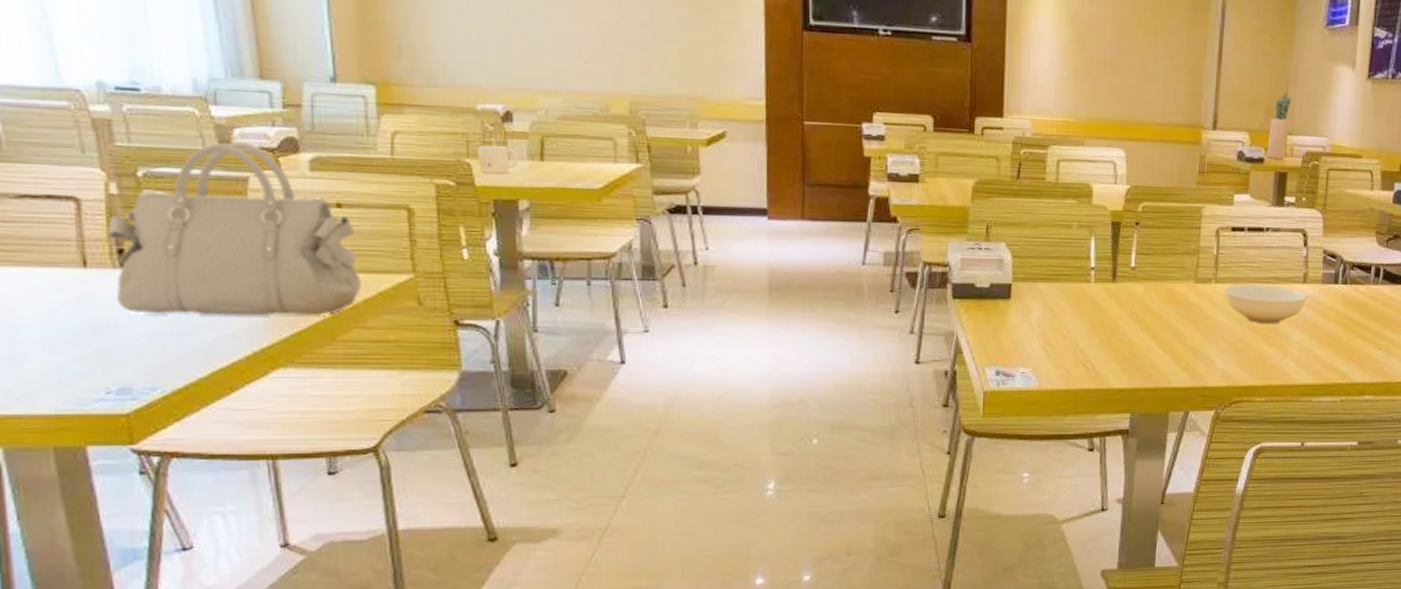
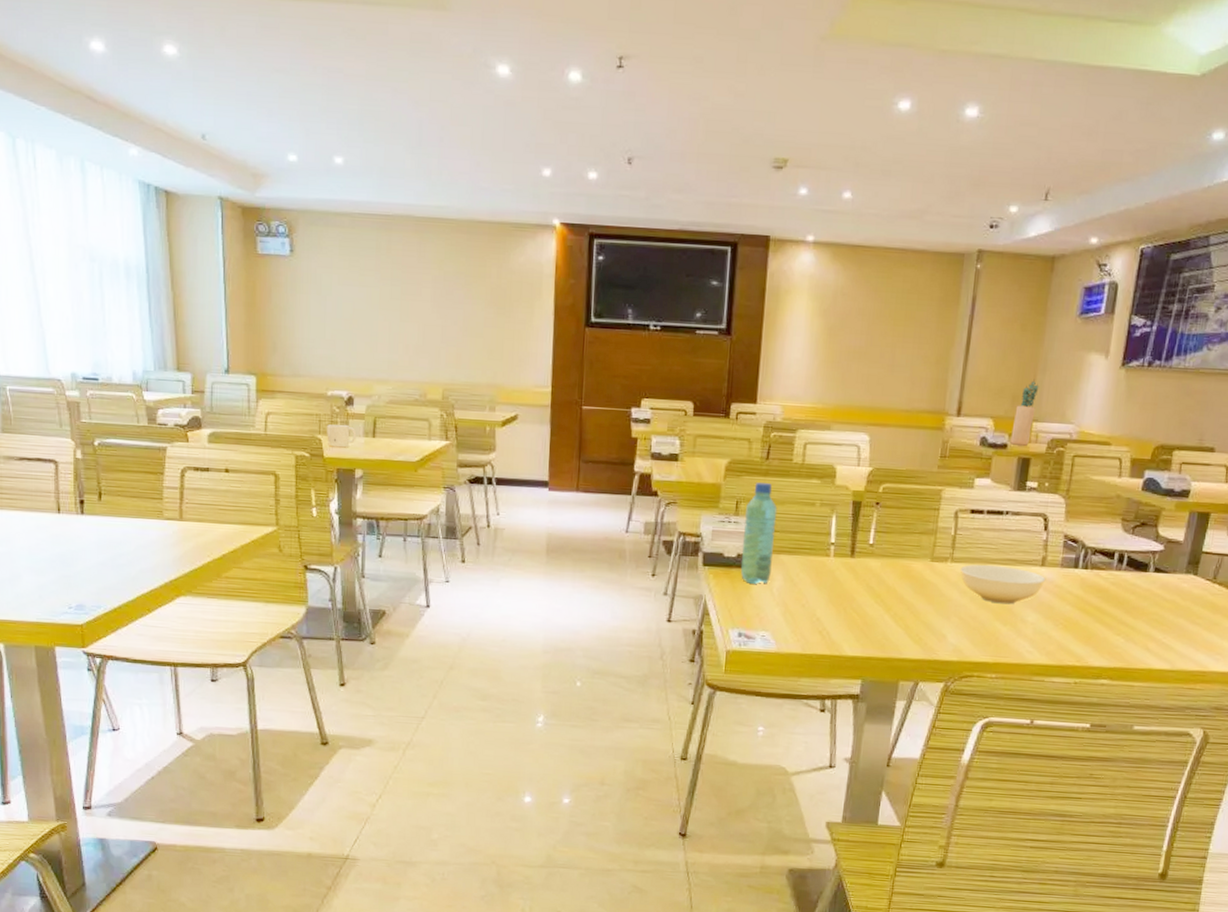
shoulder bag: present [108,142,361,316] -> none [75,420,240,556]
water bottle: none [994,204,1032,316] -> present [740,483,778,584]

